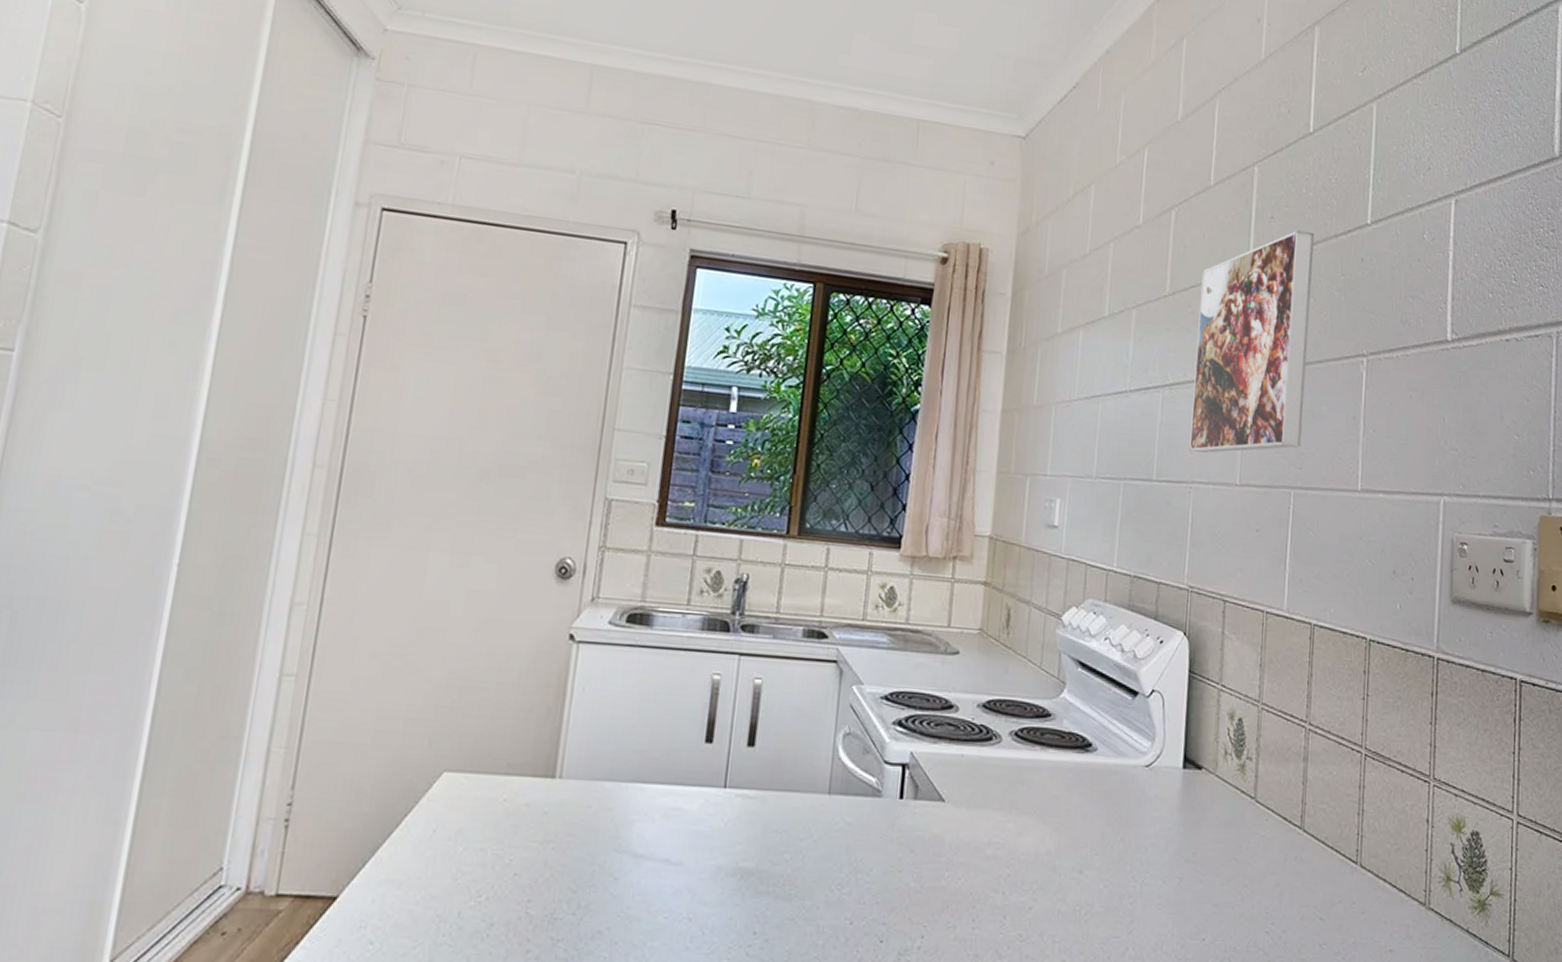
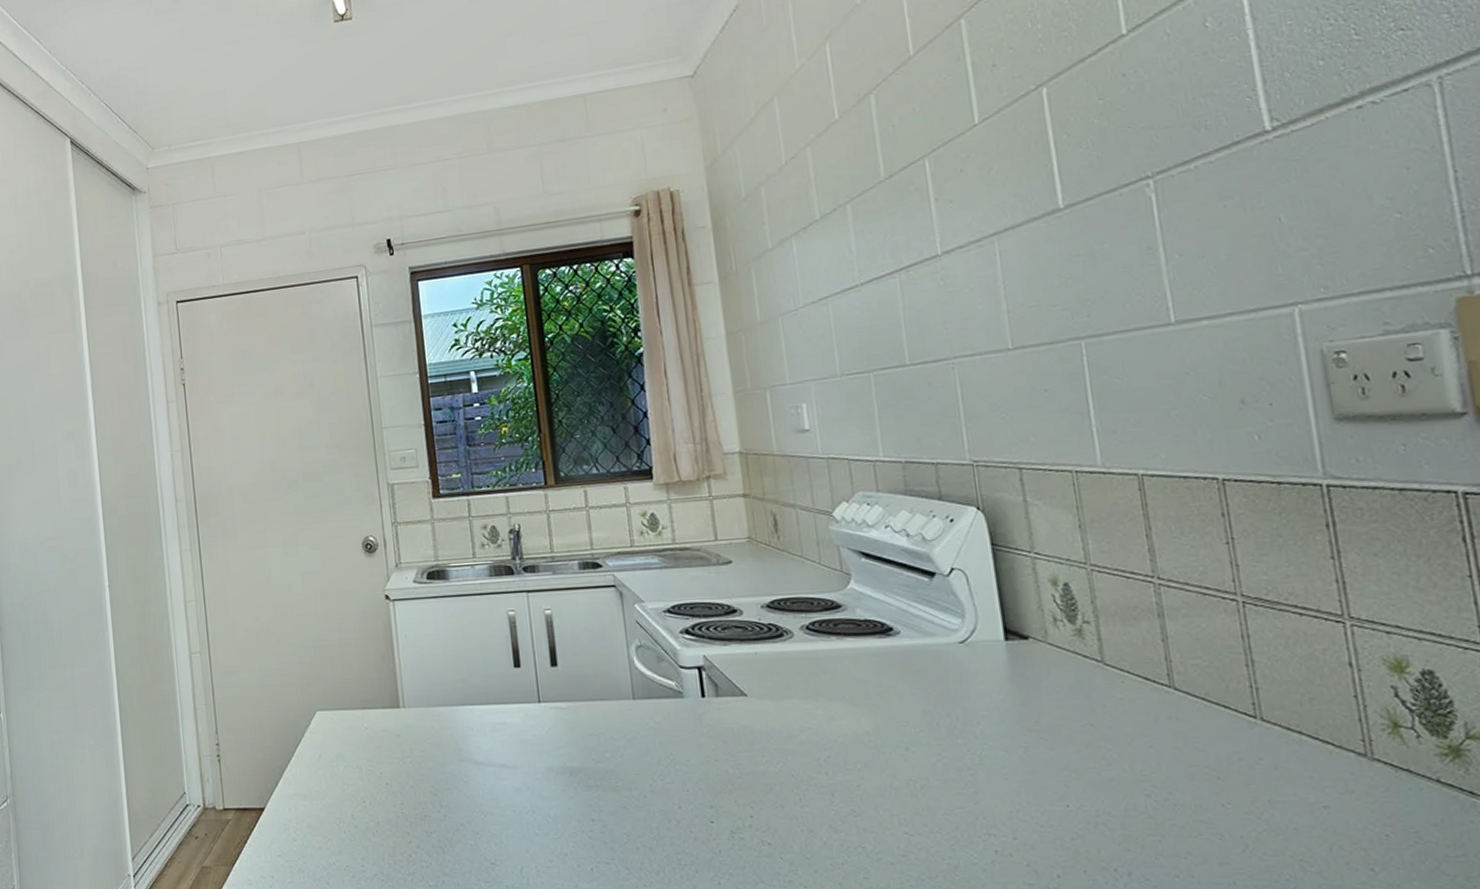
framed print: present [1189,230,1314,453] -> none [919,66,1084,327]

